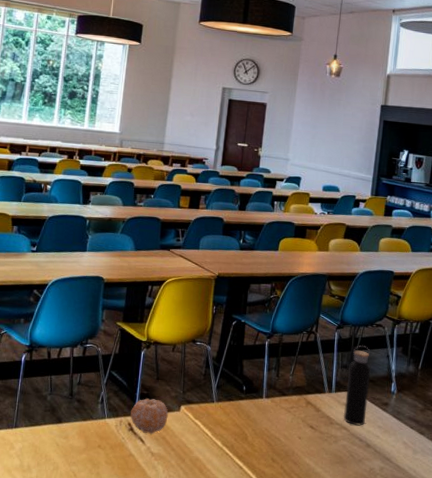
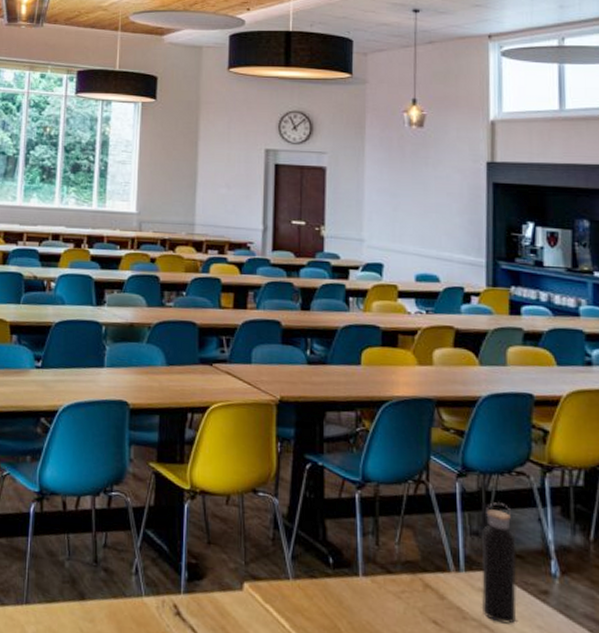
fruit: present [130,398,169,434] -> none [176,570,227,622]

